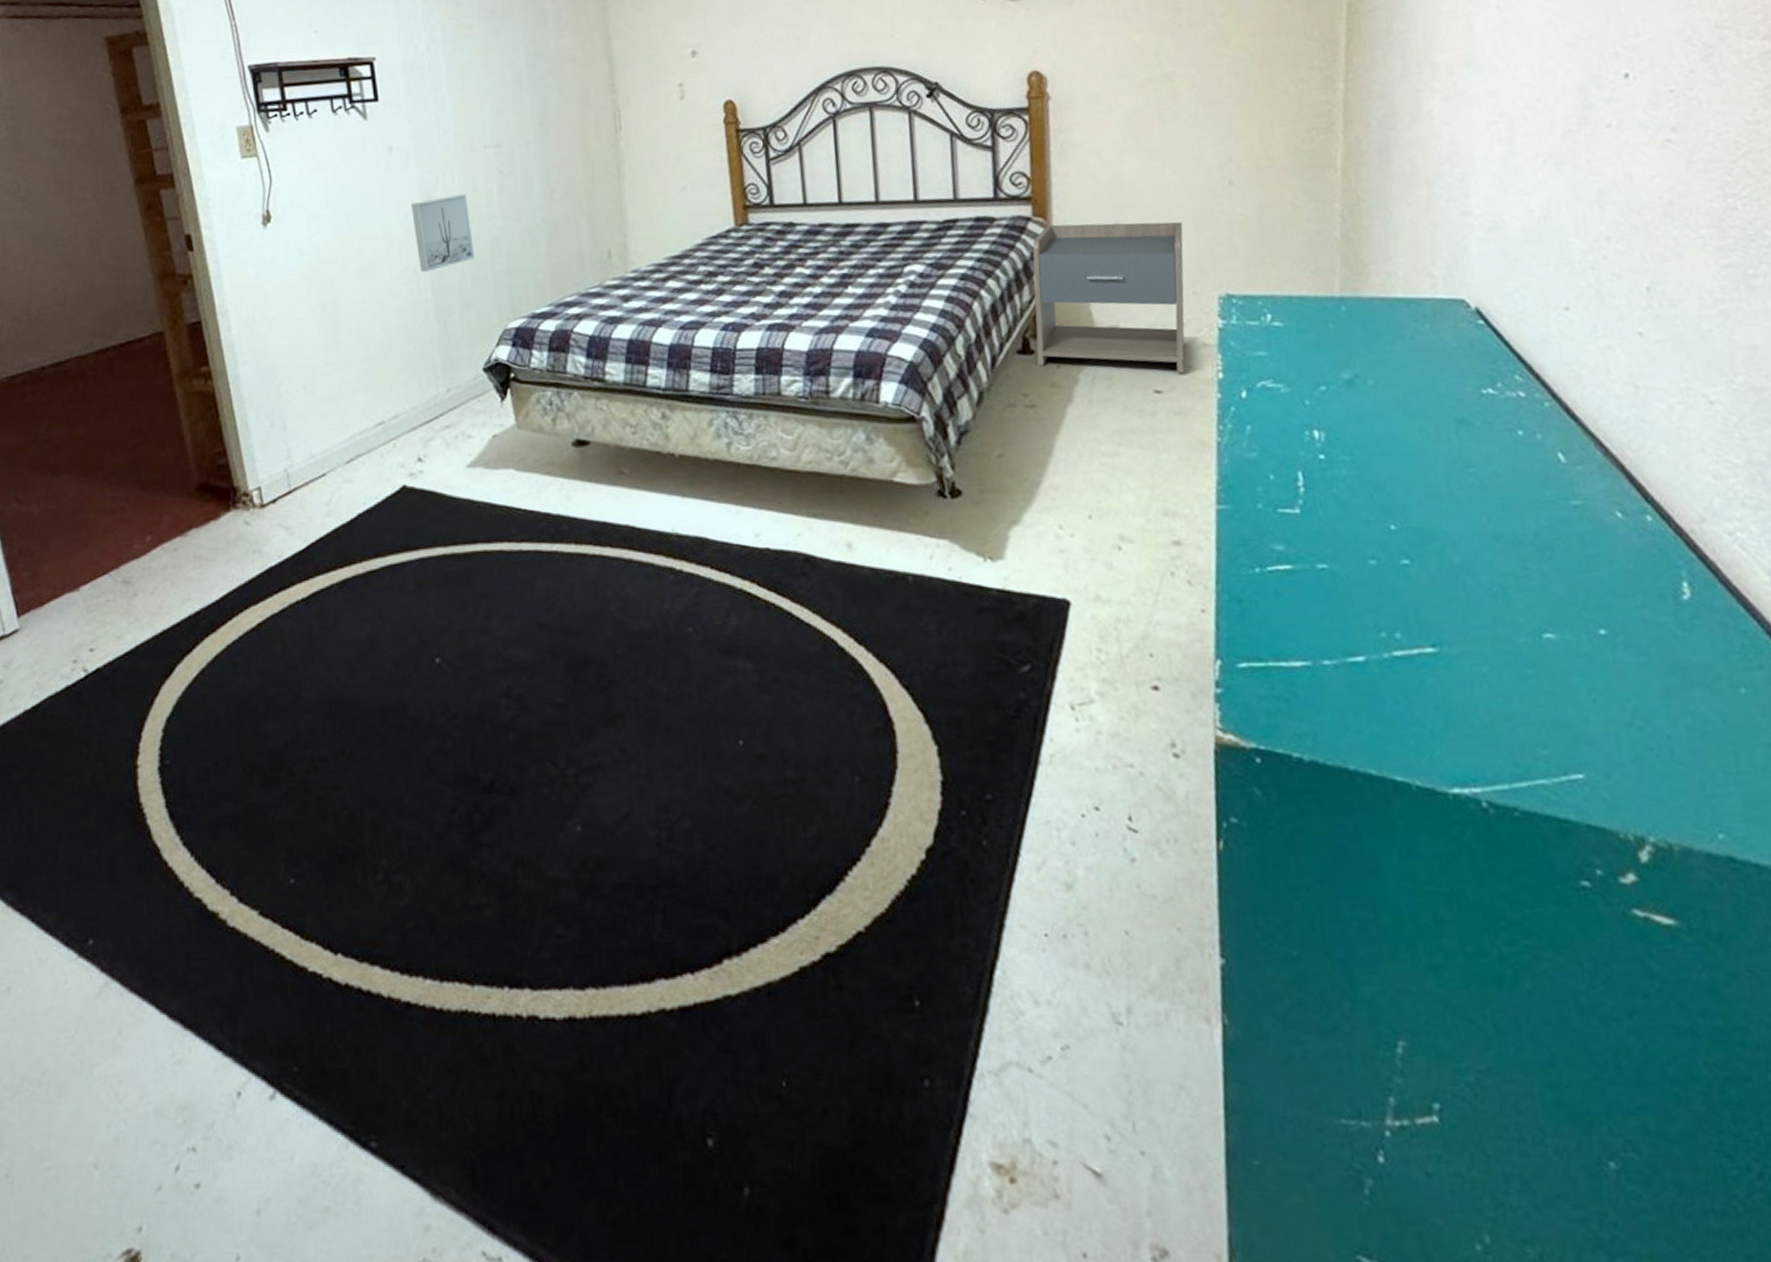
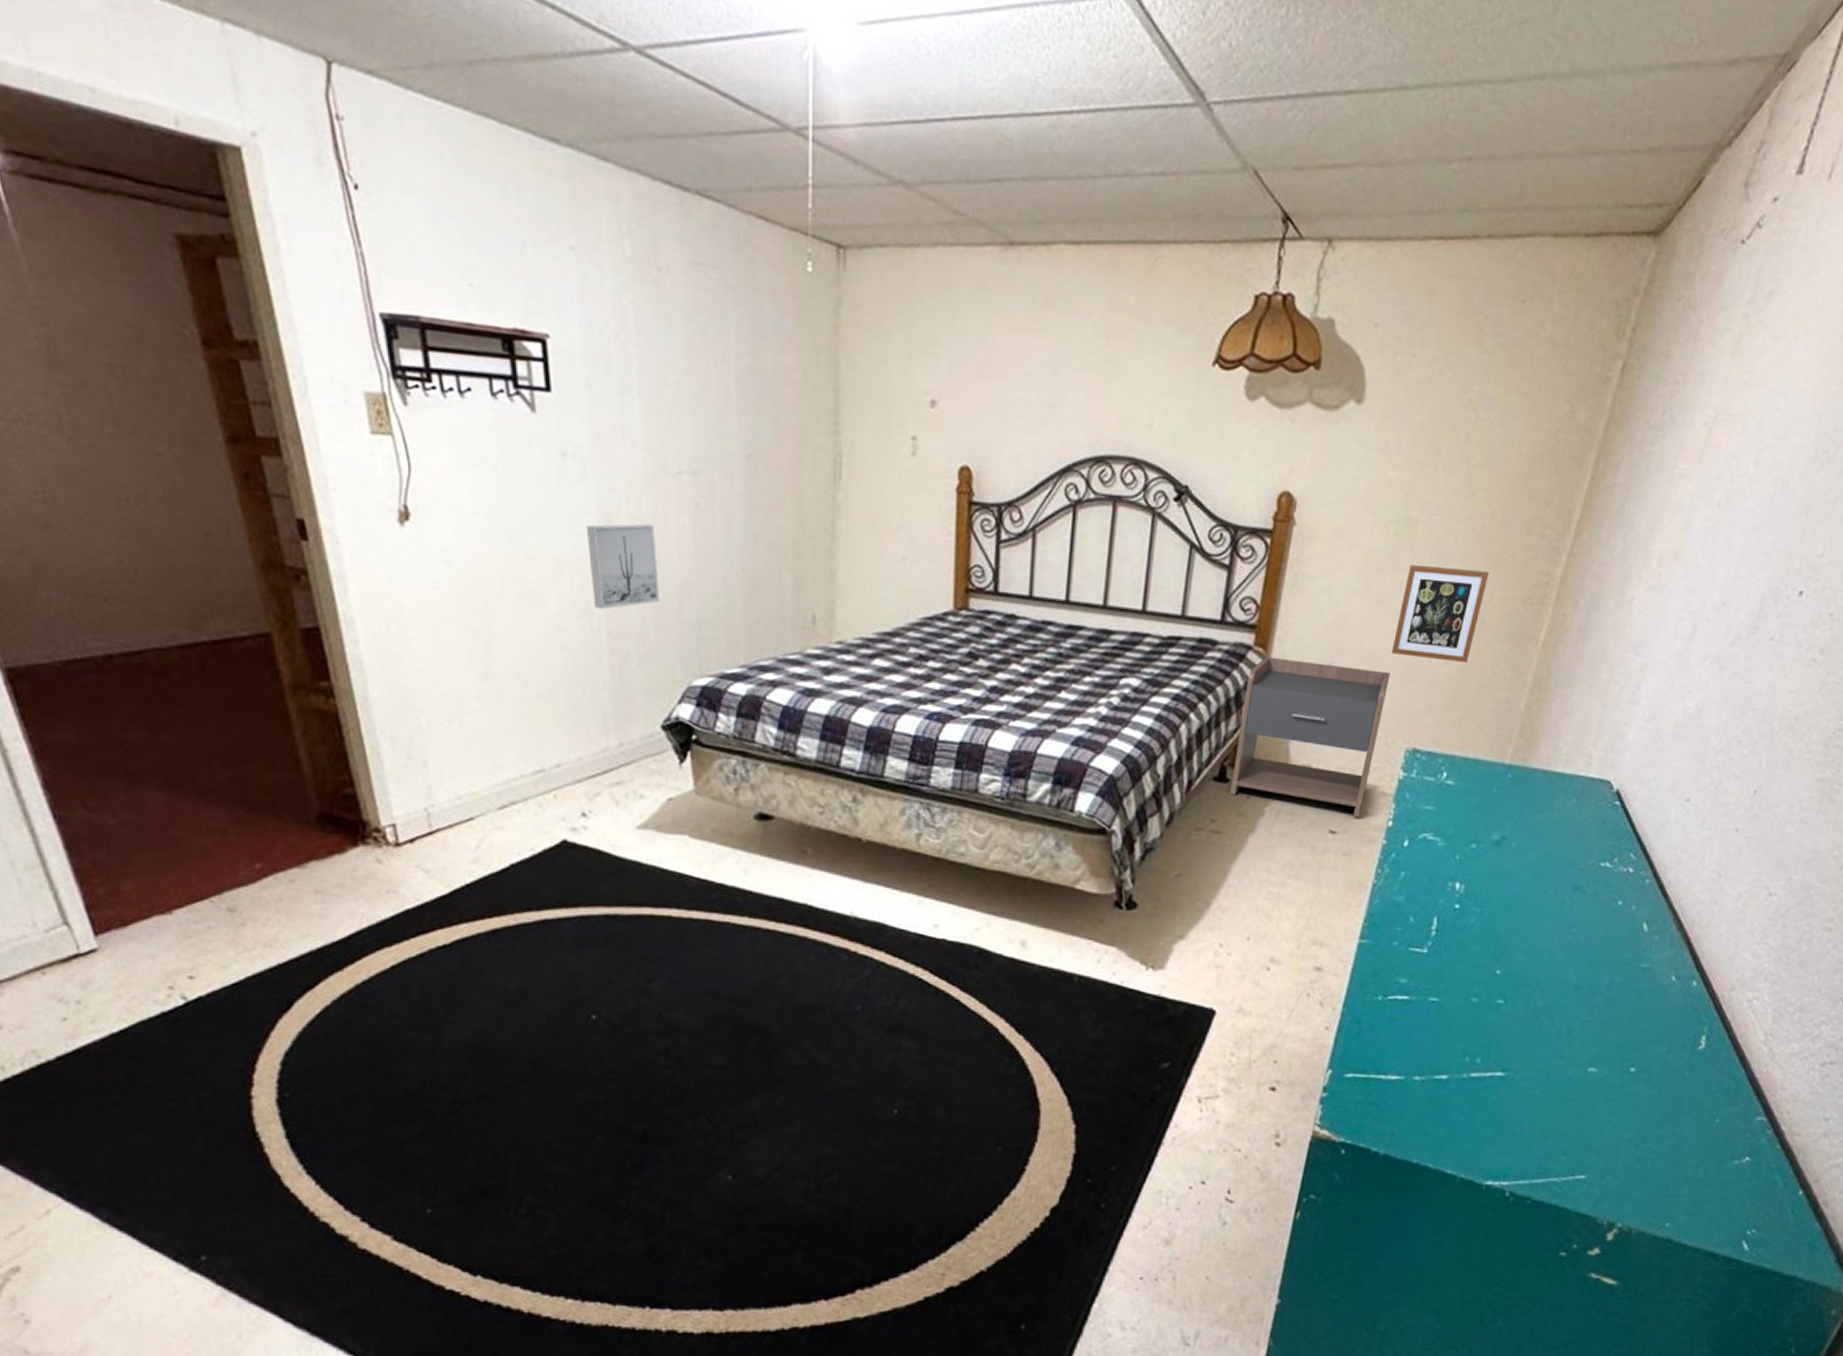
picture frame: none [1176,110,1264,204] -> present [1391,565,1490,662]

